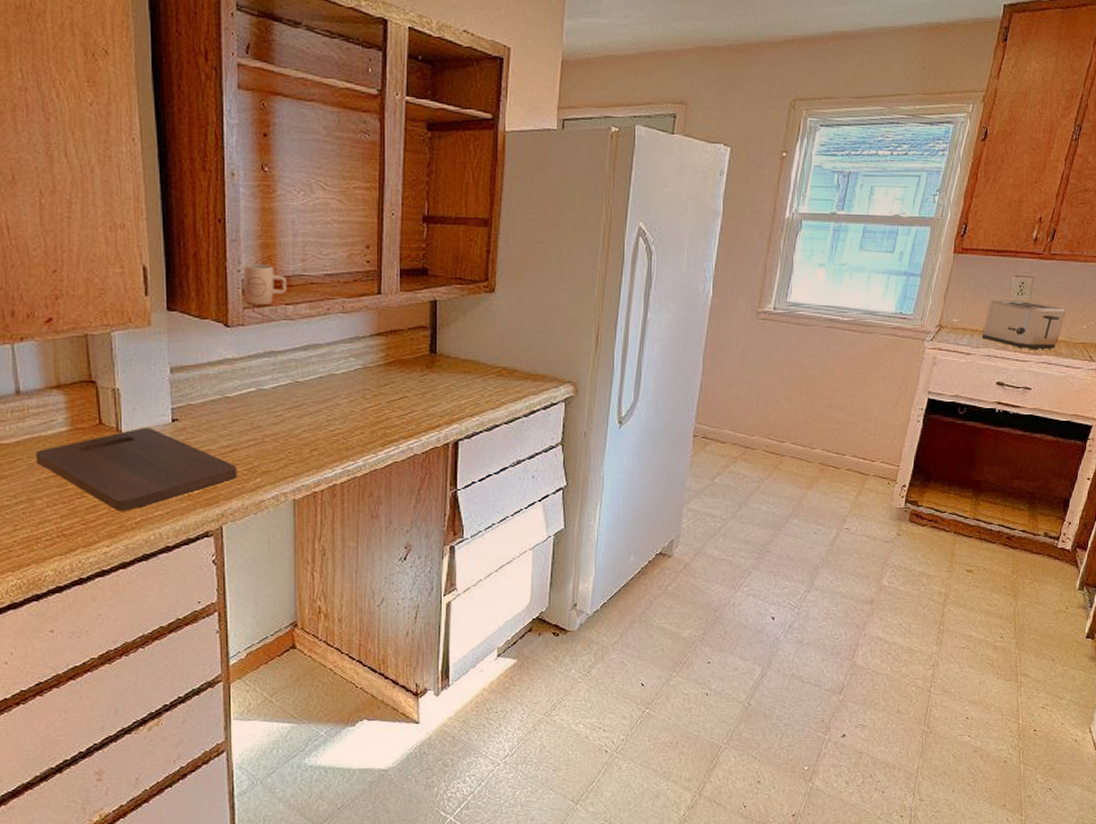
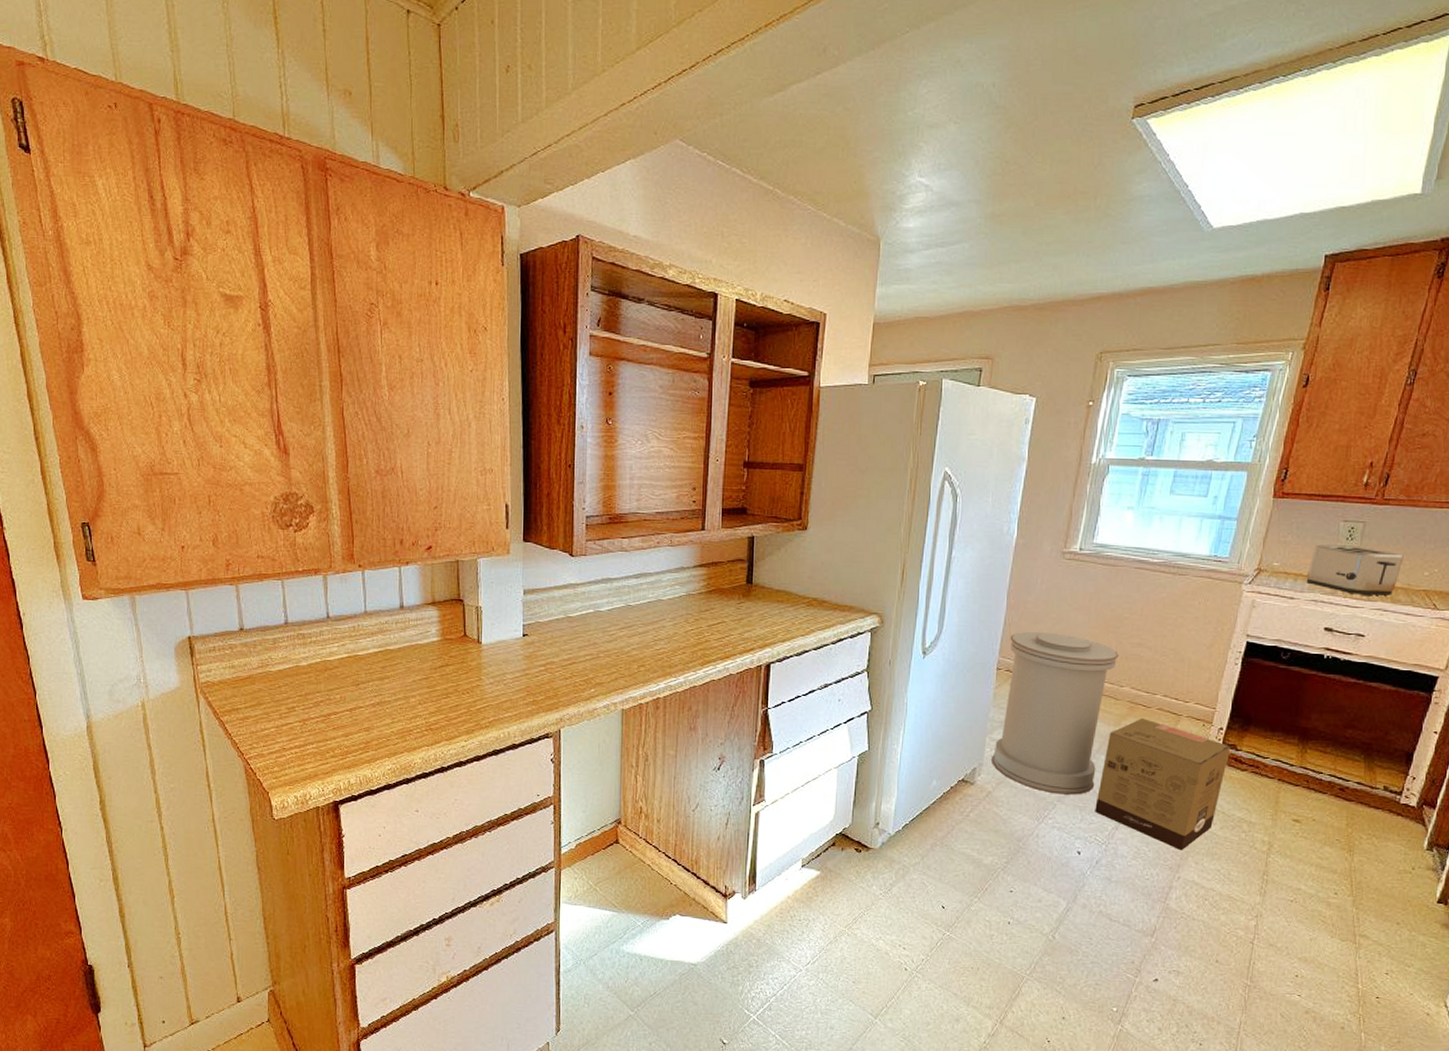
cutting board: present [36,427,237,512] -> none [413,640,575,712]
mug: present [242,263,287,305] -> none [586,502,624,538]
trash can: none [689,395,811,561] -> present [991,631,1119,795]
cardboard box: none [788,480,912,608] -> present [1095,718,1230,850]

